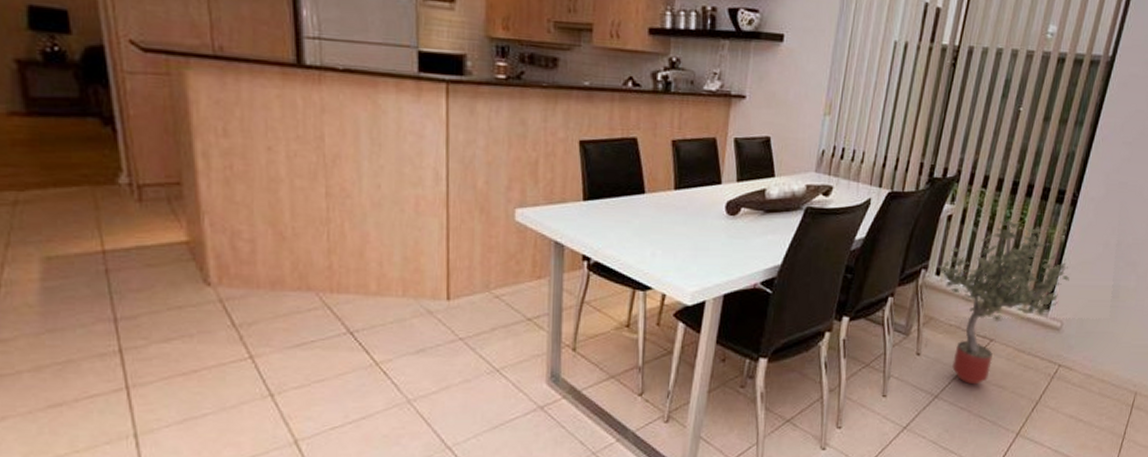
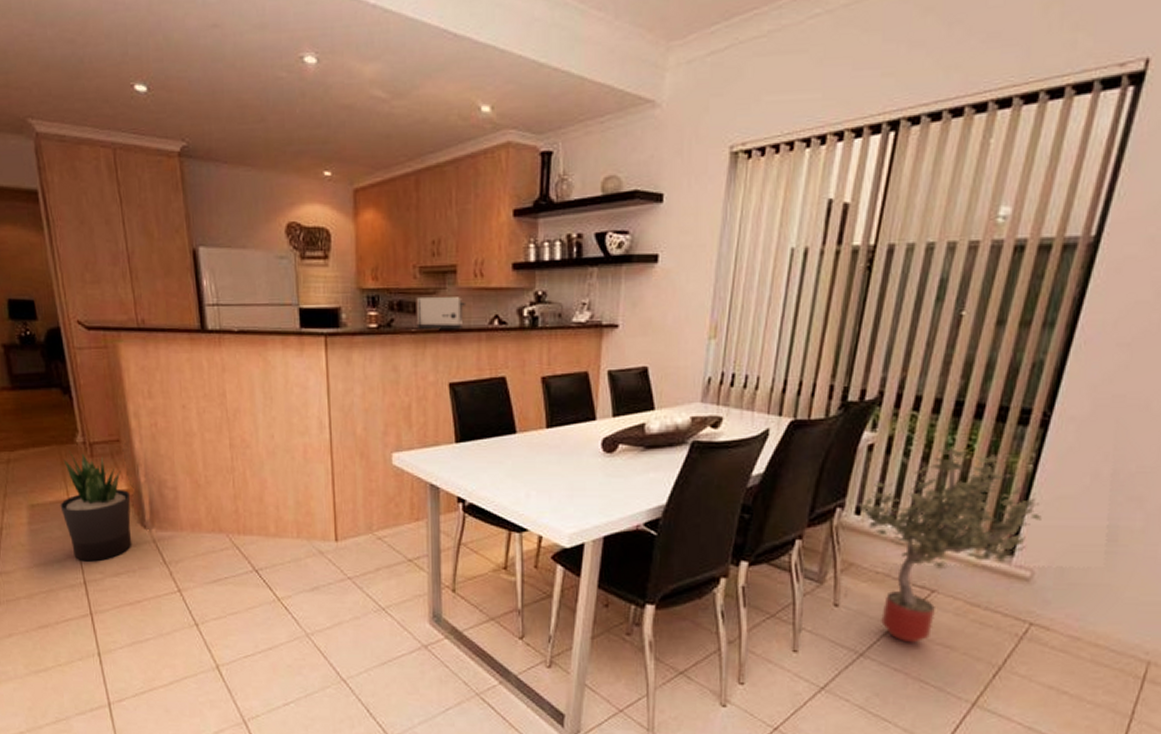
planter: none [90,192,192,326] -> present [60,450,132,562]
toaster: none [548,51,601,88] -> present [416,296,467,330]

